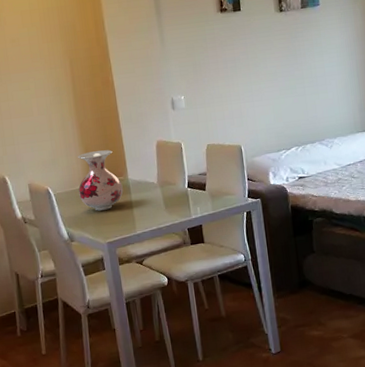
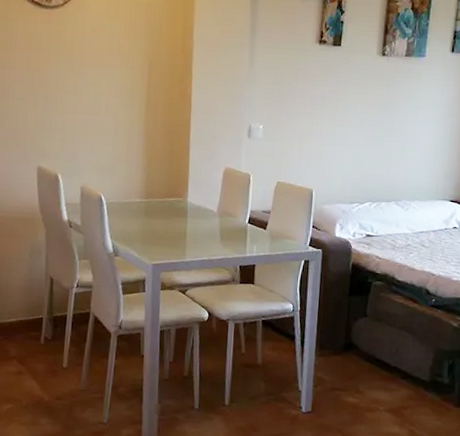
vase: present [78,150,123,211] -> none [132,165,180,230]

